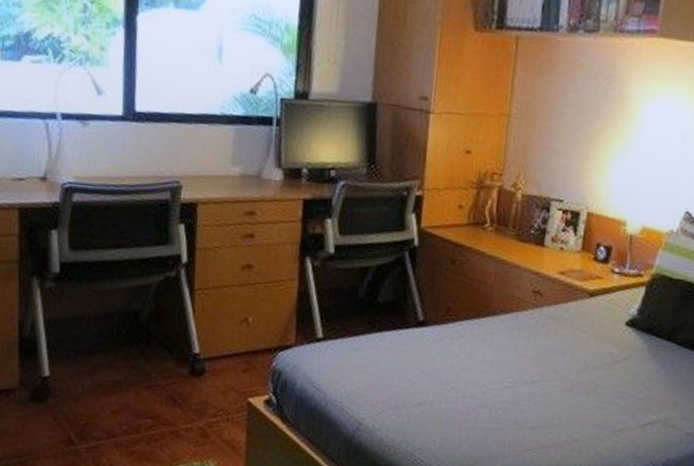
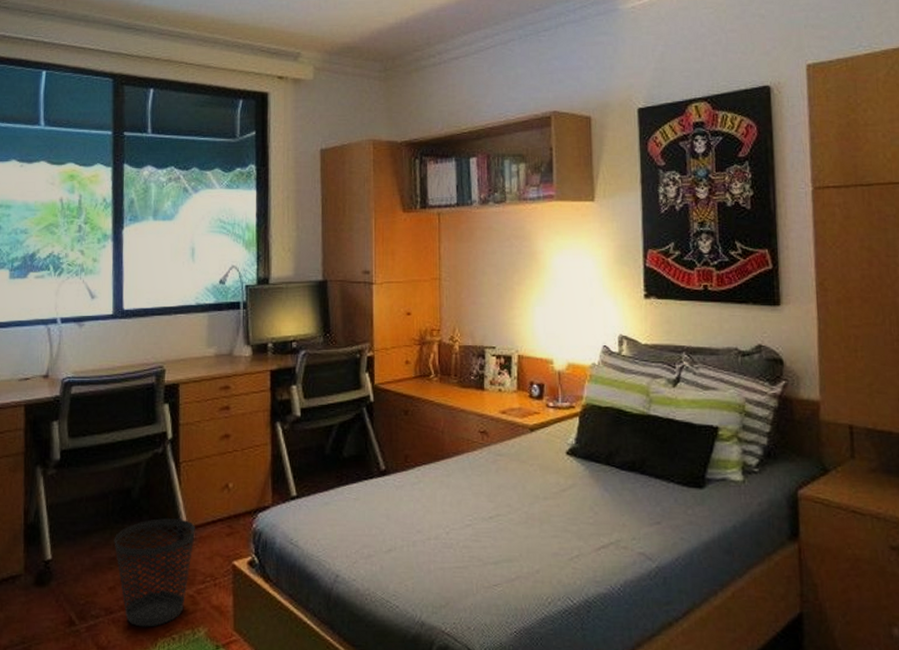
wastebasket: none [118,346,209,455] -> present [114,518,195,627]

